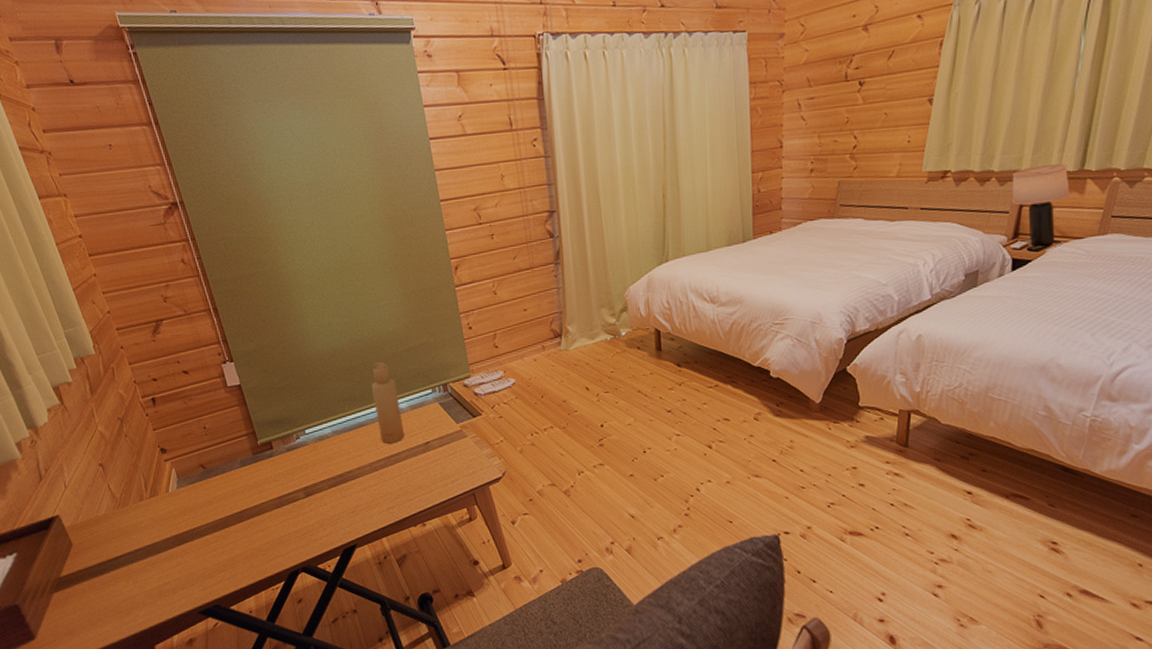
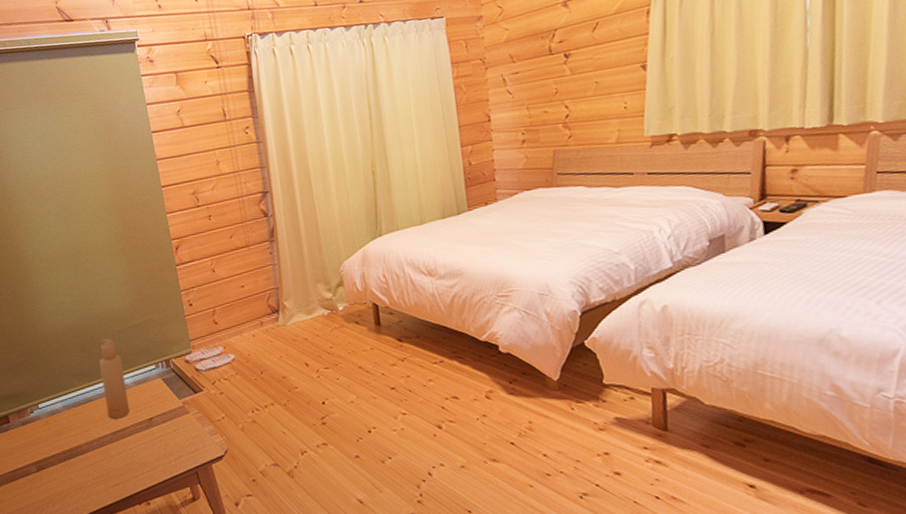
table lamp: present [1011,163,1071,247] -> none [748,120,823,209]

